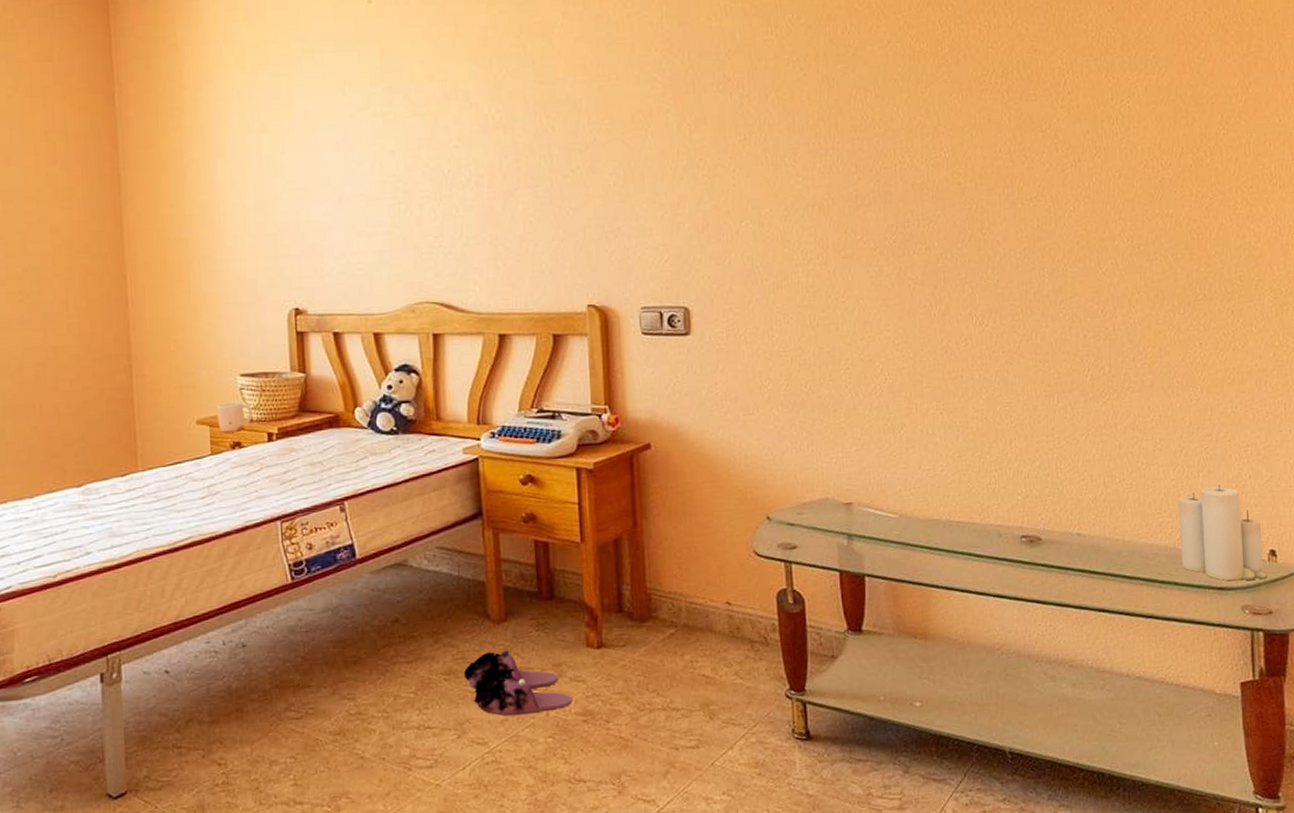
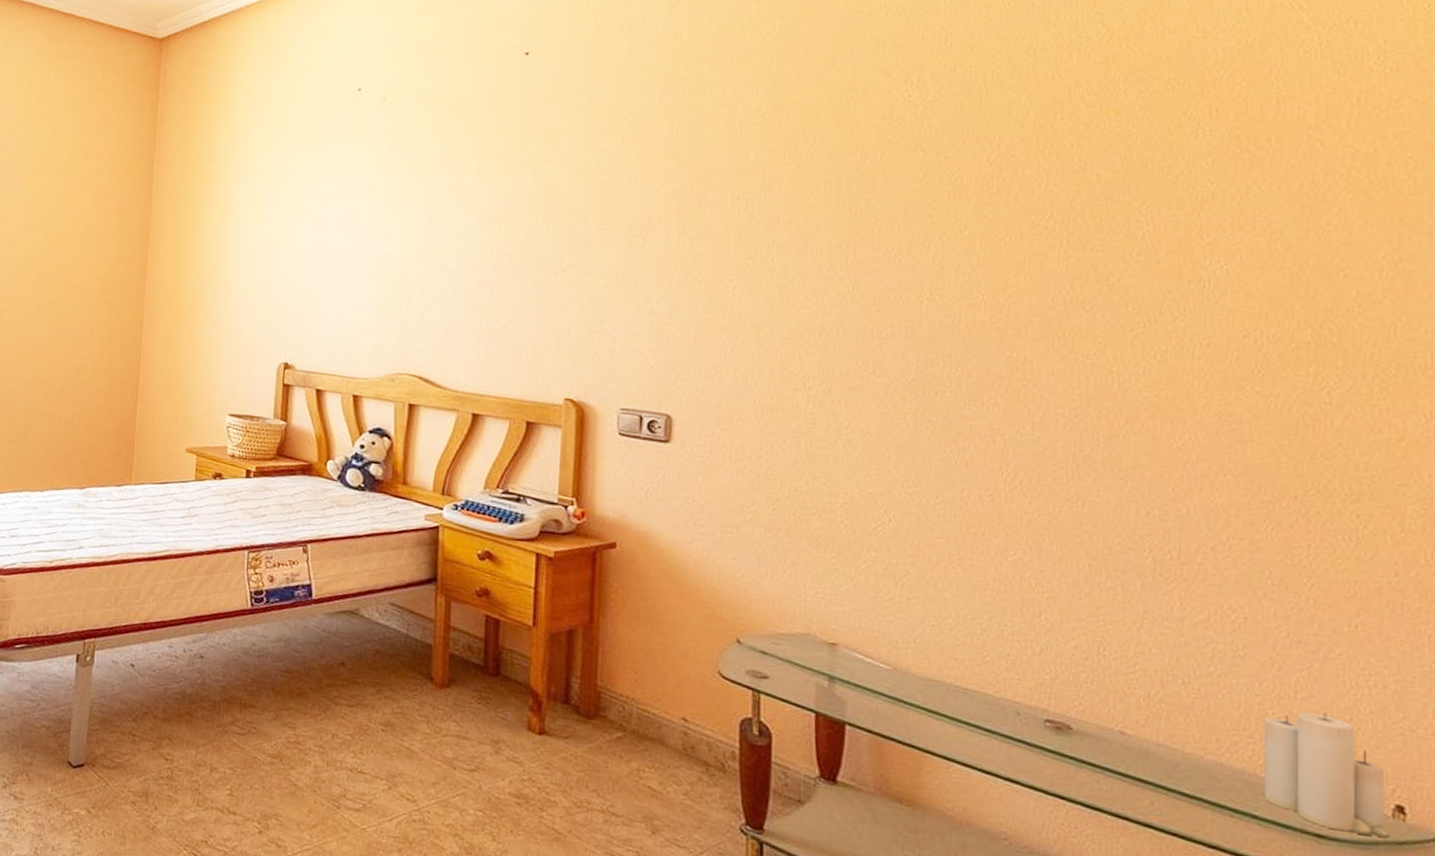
mug: present [215,401,253,433] -> none [204,436,236,464]
slippers: present [463,650,574,716] -> none [401,713,509,786]

